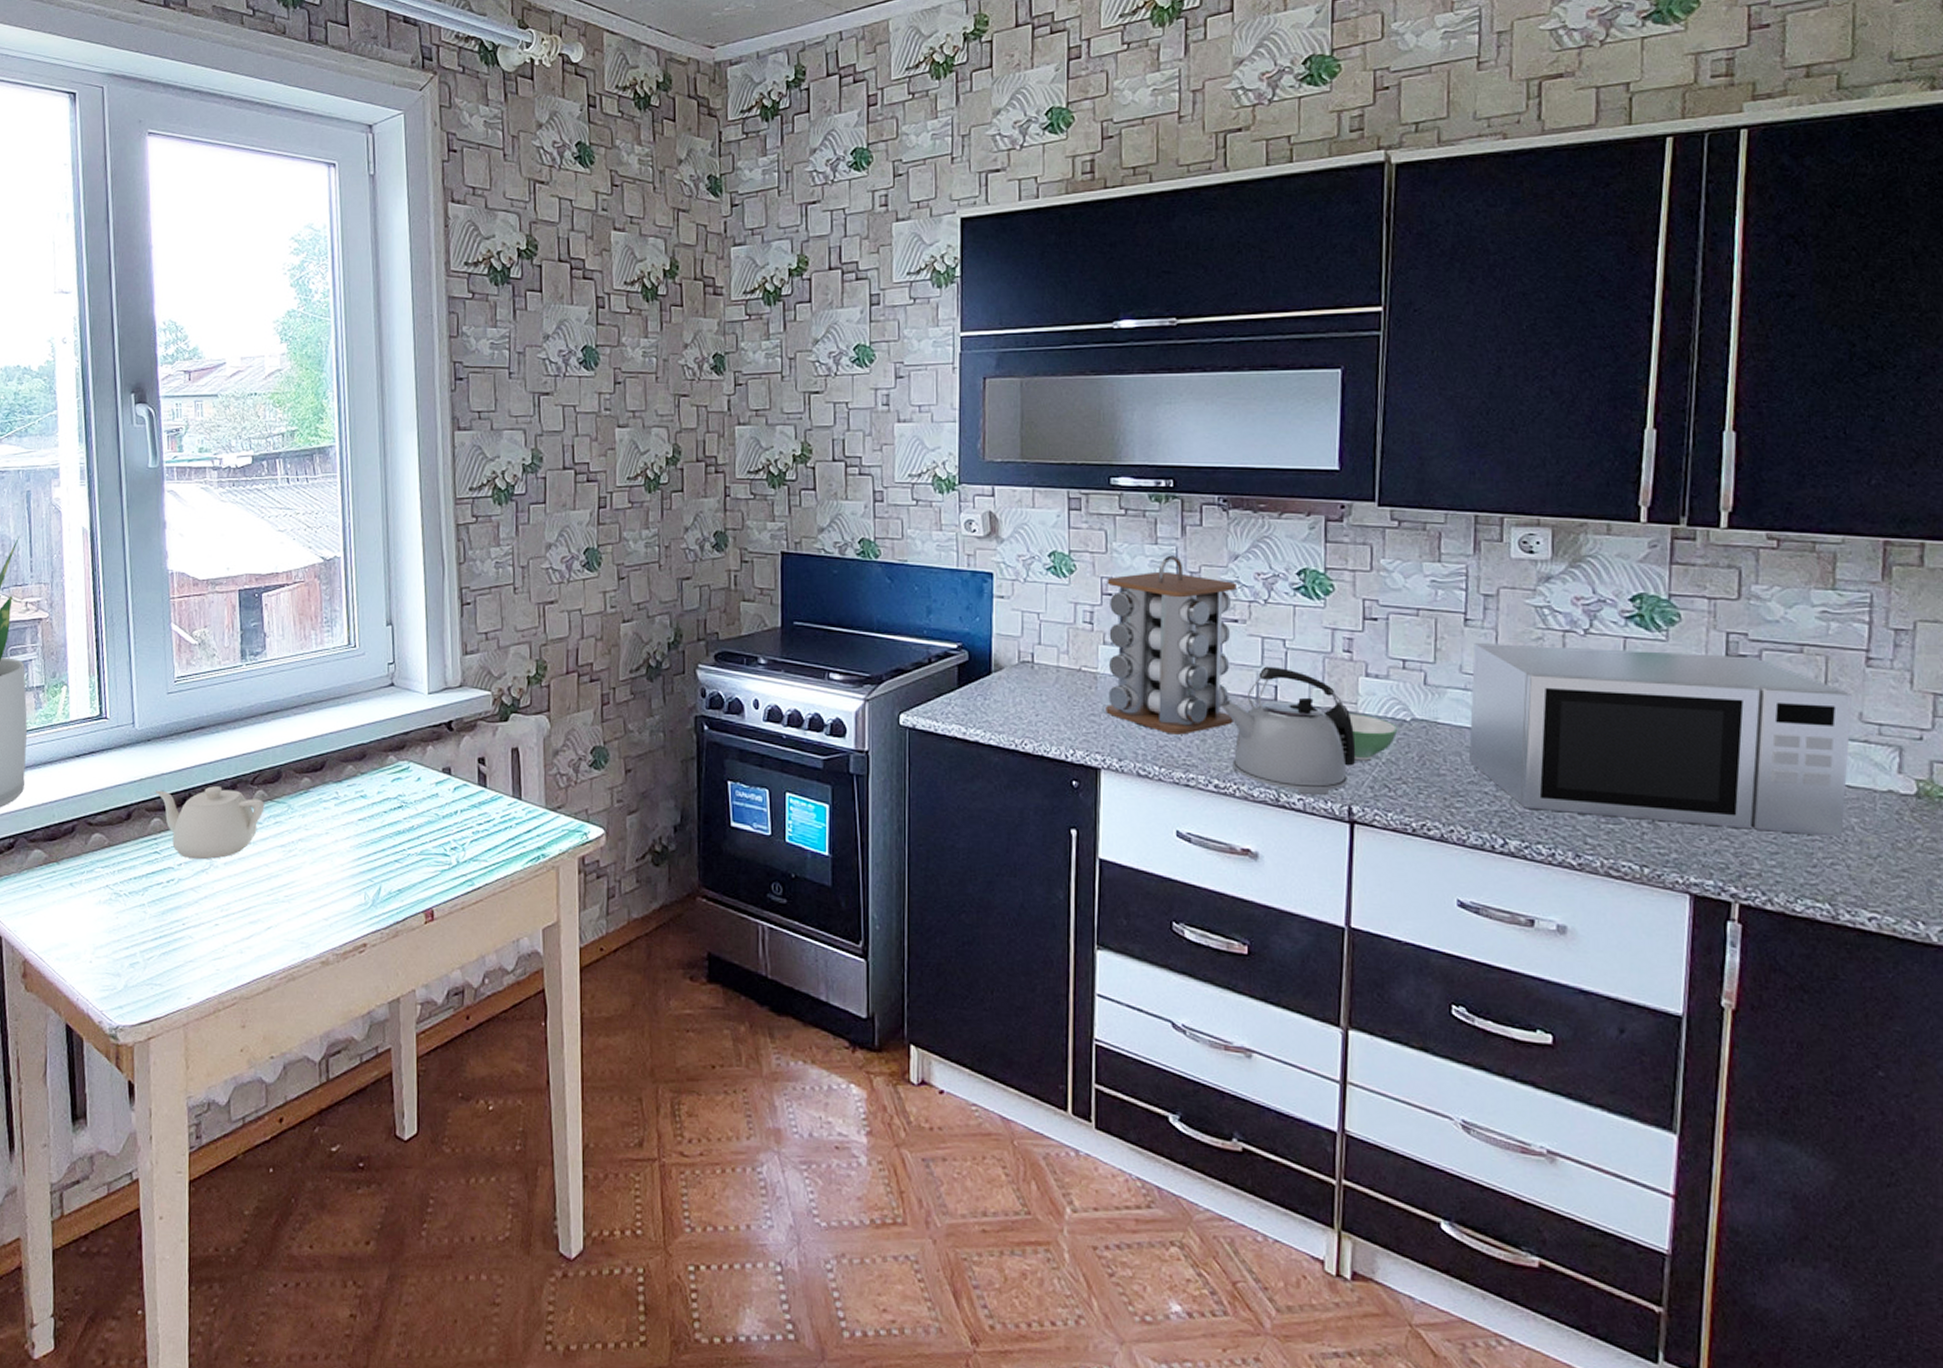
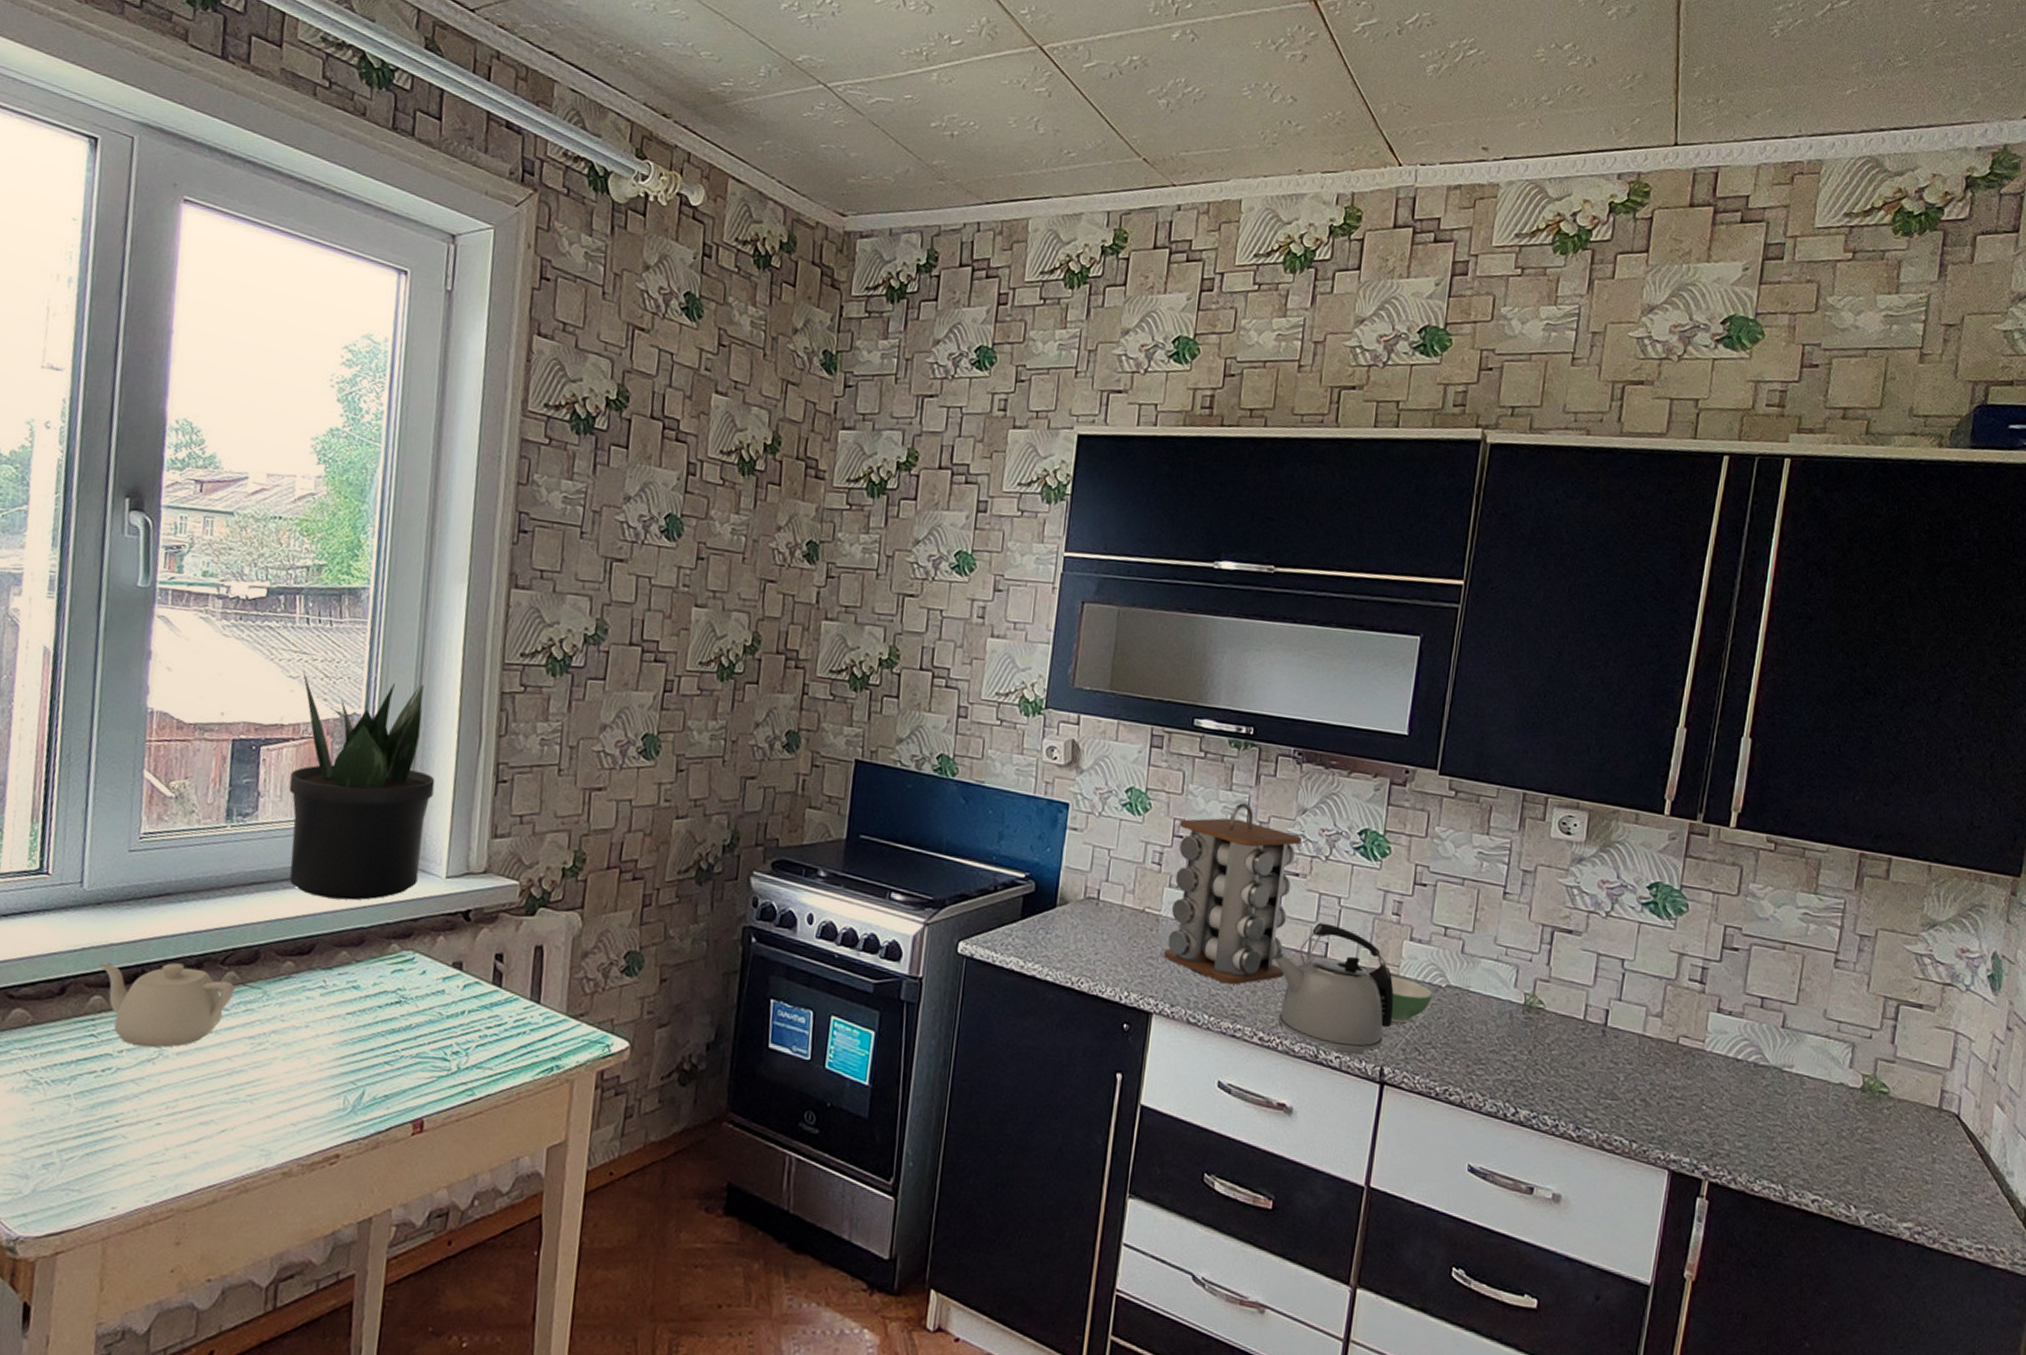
planter: none [289,523,409,720] -> present [288,670,435,900]
microwave: present [1469,643,1853,837] -> none [1494,916,1821,1124]

